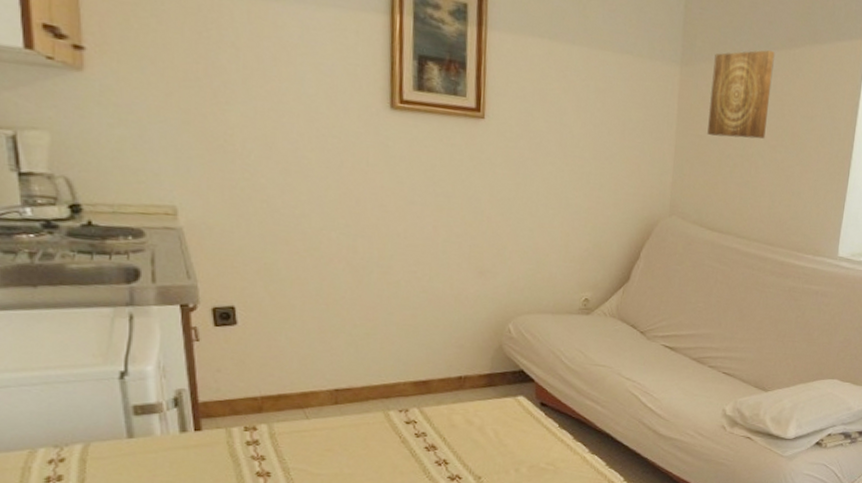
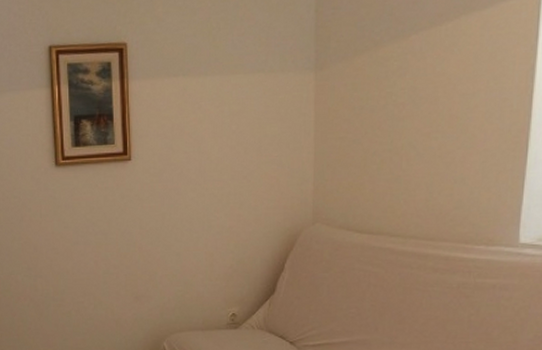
wall art: present [707,50,775,139] -> none [349,32,422,135]

